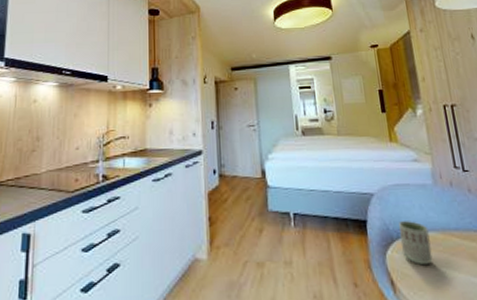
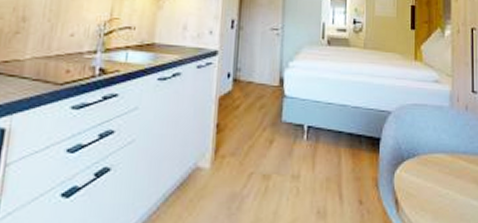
cup: present [399,221,433,266] -> none [411,141,438,186]

